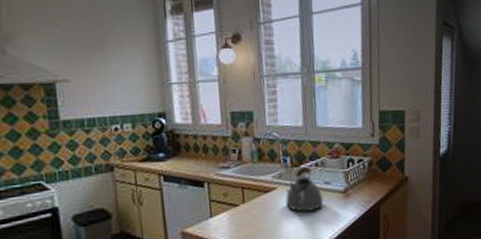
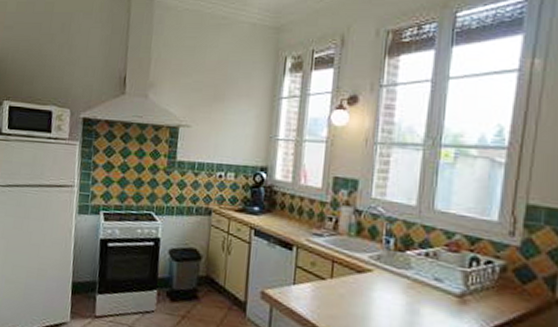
kettle: present [285,166,324,212] -> none [381,253,430,309]

